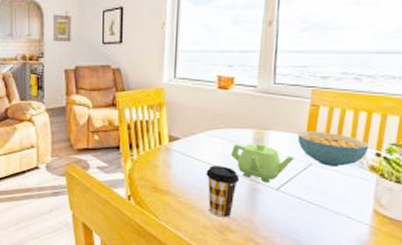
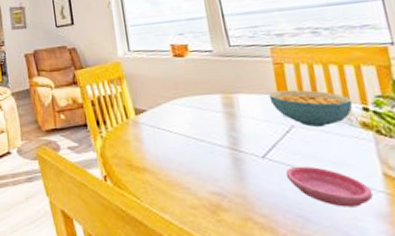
coffee cup: present [206,166,240,218] -> none [180,136,220,194]
teapot: present [230,143,294,183] -> none [202,107,272,151]
saucer: none [292,199,359,235] -> present [285,165,373,207]

